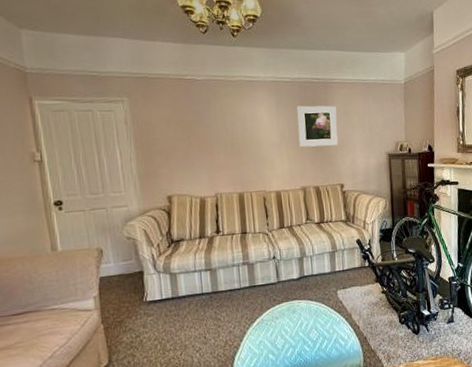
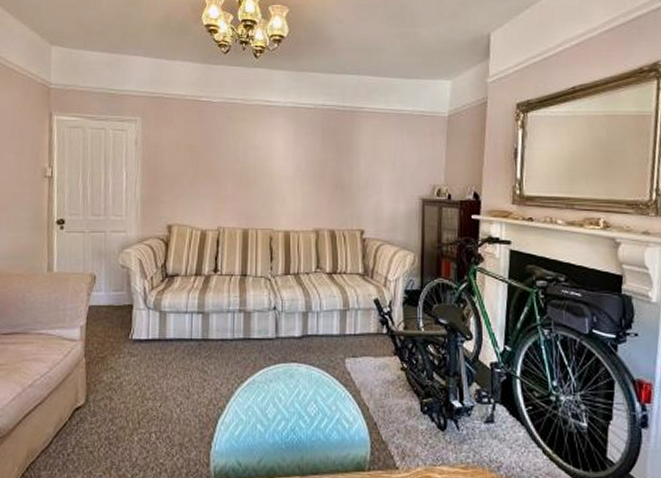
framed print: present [297,105,338,147] -> none [316,136,363,183]

